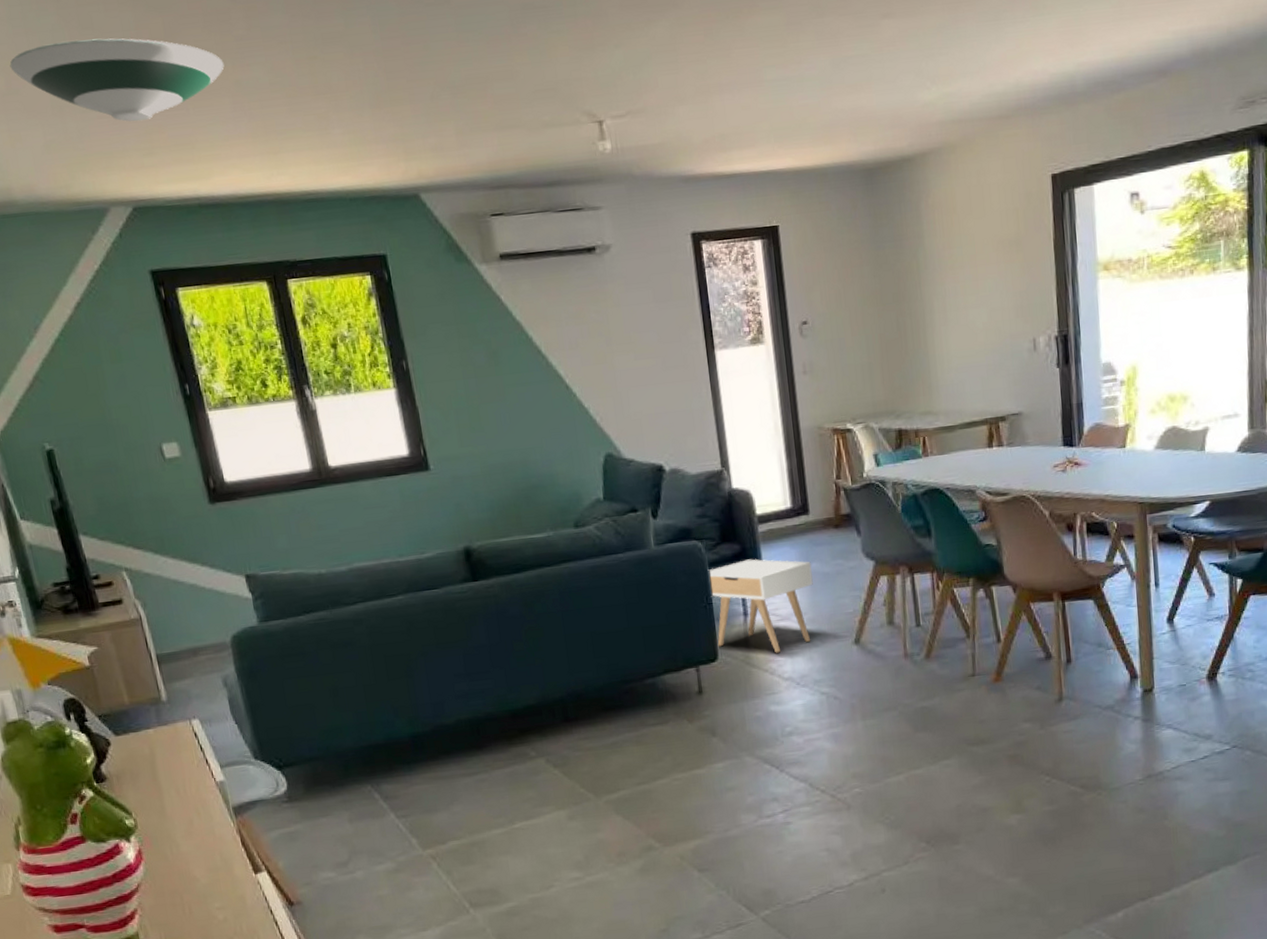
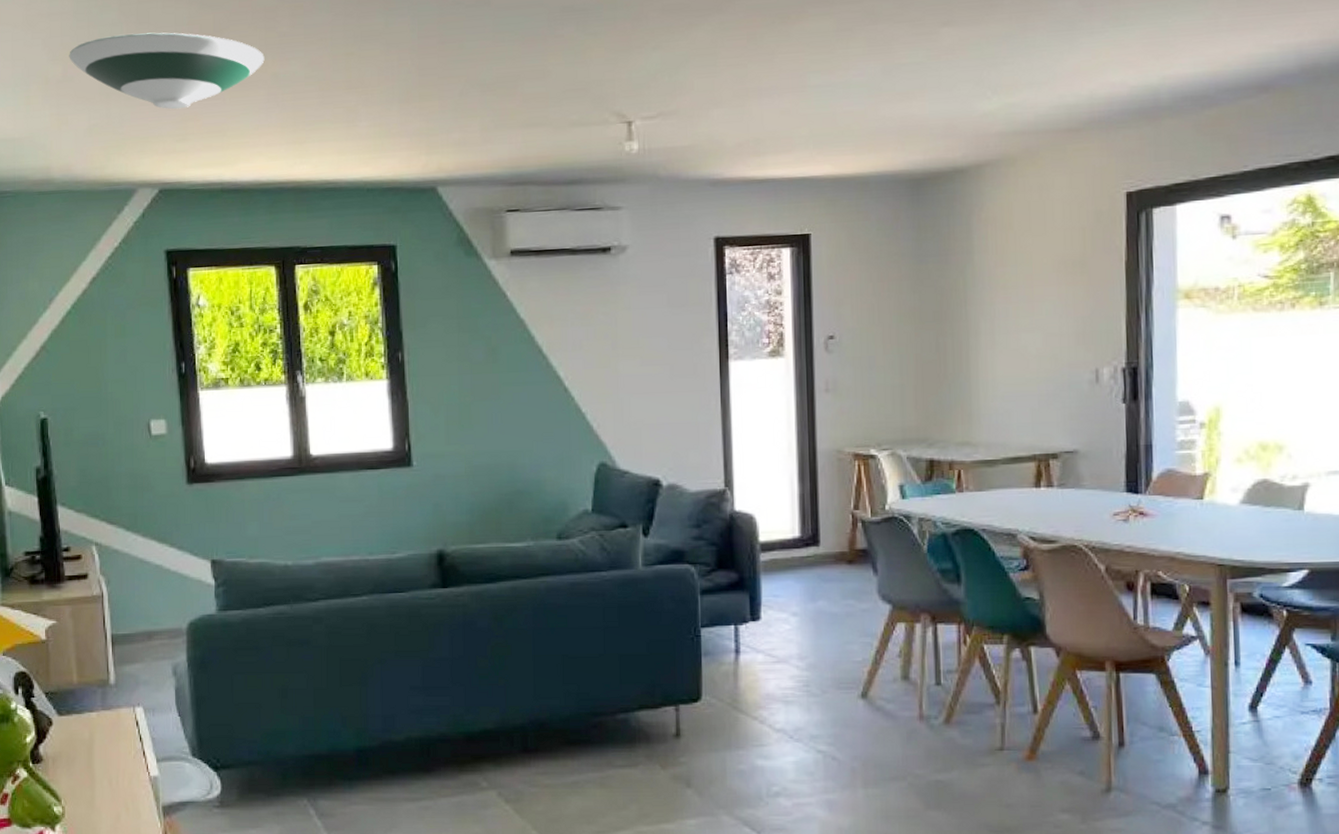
nightstand: present [709,559,813,653] -> none [700,590,818,699]

